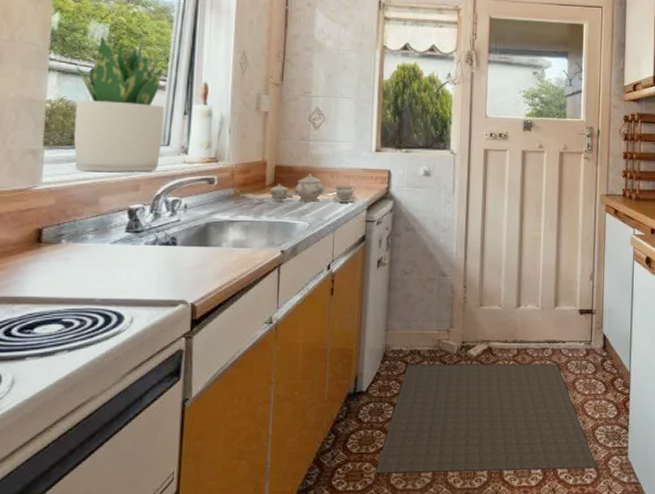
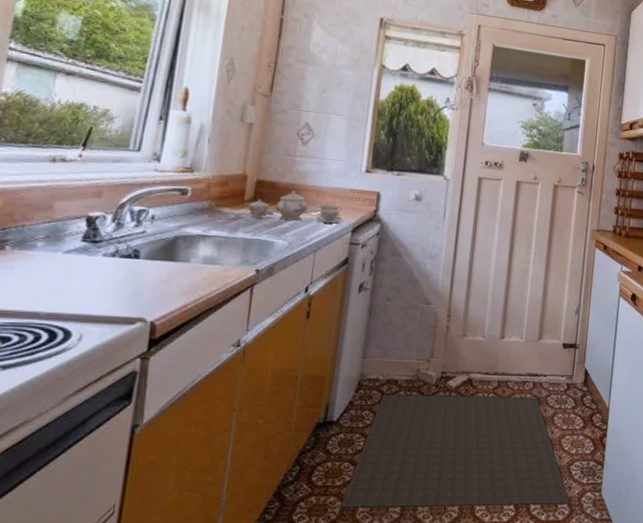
planter: present [73,37,168,173] -> none [29,29,148,178]

